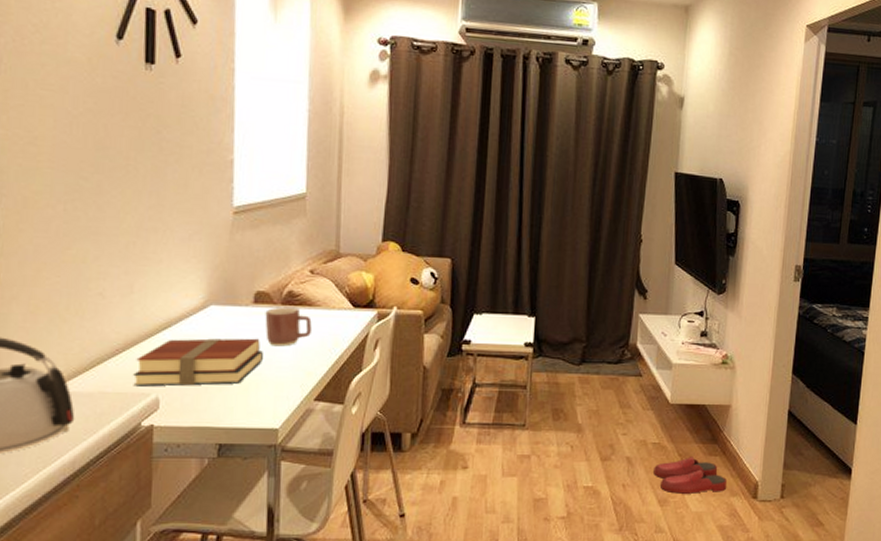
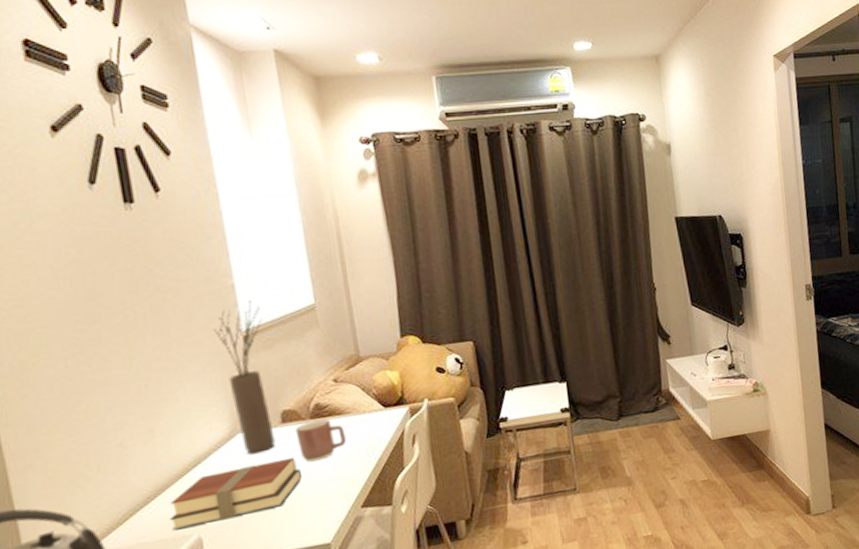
vase: none [206,178,254,328] -> present [213,300,276,455]
slippers: present [653,457,727,494] -> none [707,486,780,525]

